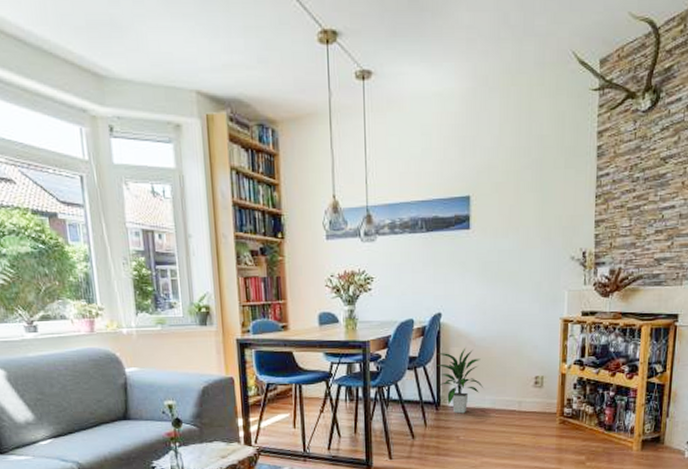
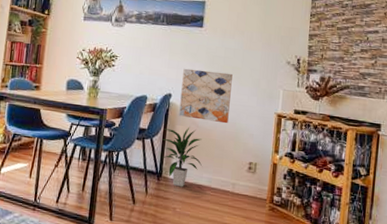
wall art: none [452,279,509,338] -> present [179,68,233,124]

